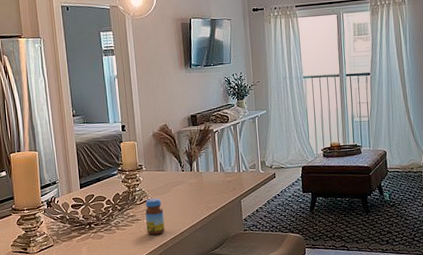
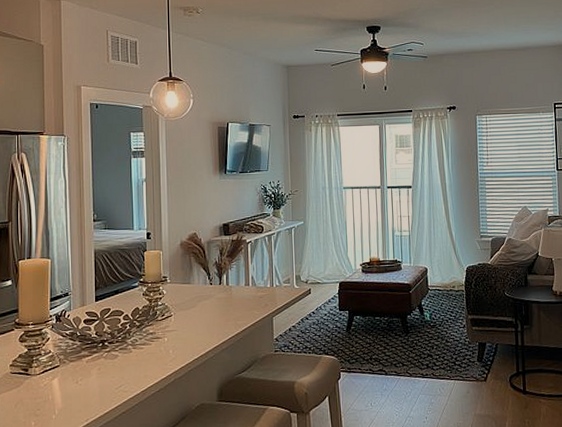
jar: present [145,198,165,235] -> none [167,314,188,355]

